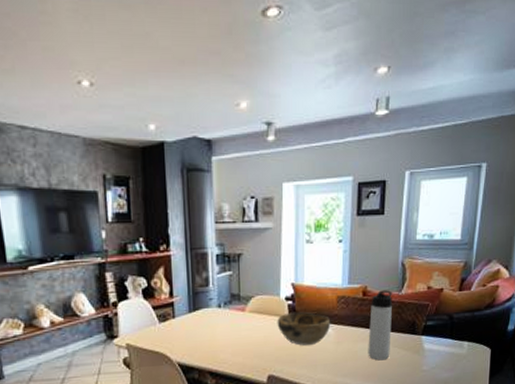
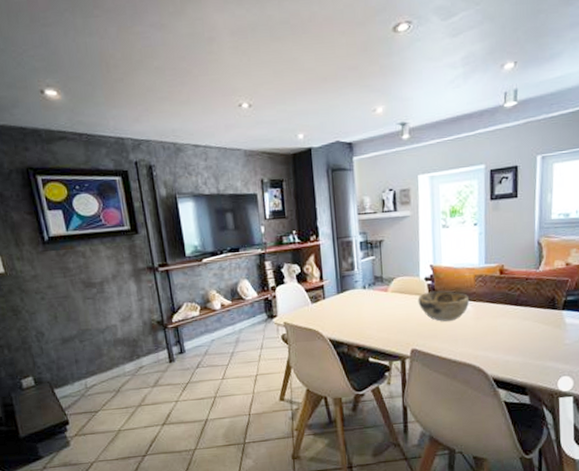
thermos bottle: present [368,290,392,361] -> none [507,268,531,335]

